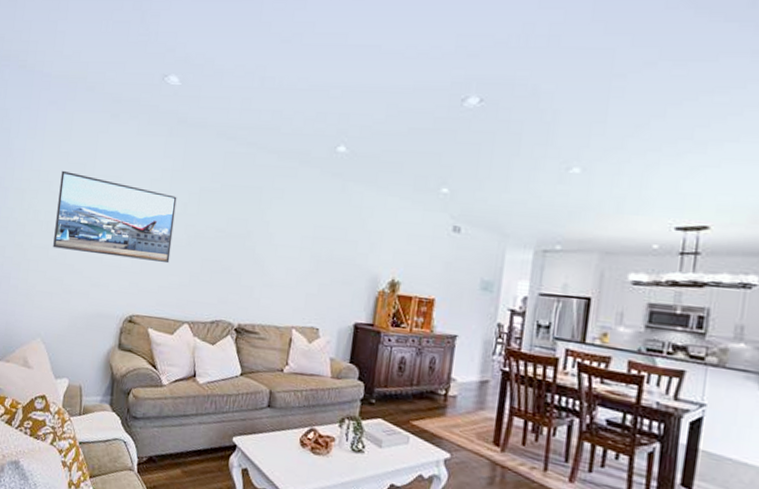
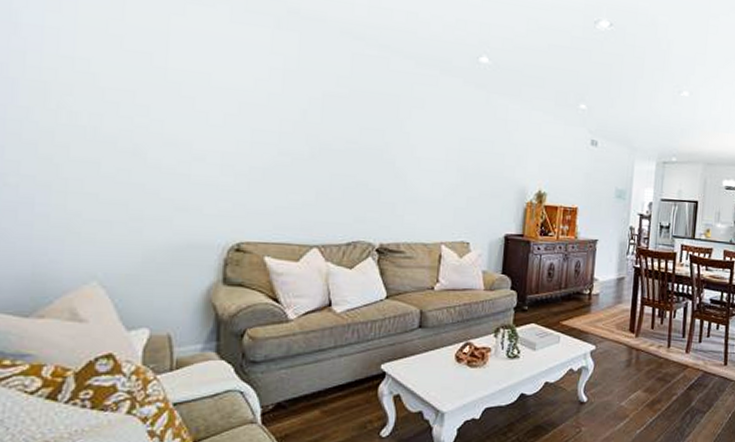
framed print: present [53,170,177,264] -> none [107,59,293,180]

